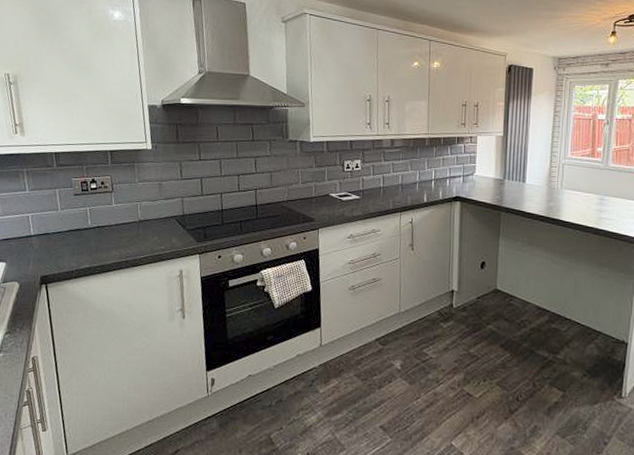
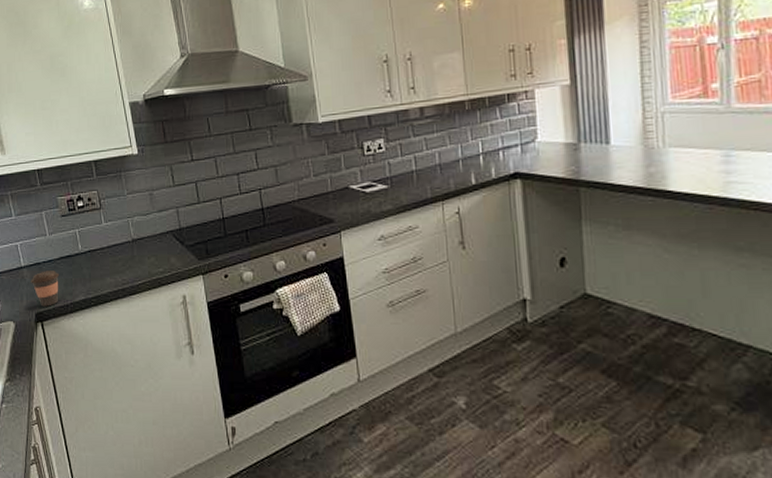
coffee cup: none [39,240,68,272] -> present [31,270,60,307]

